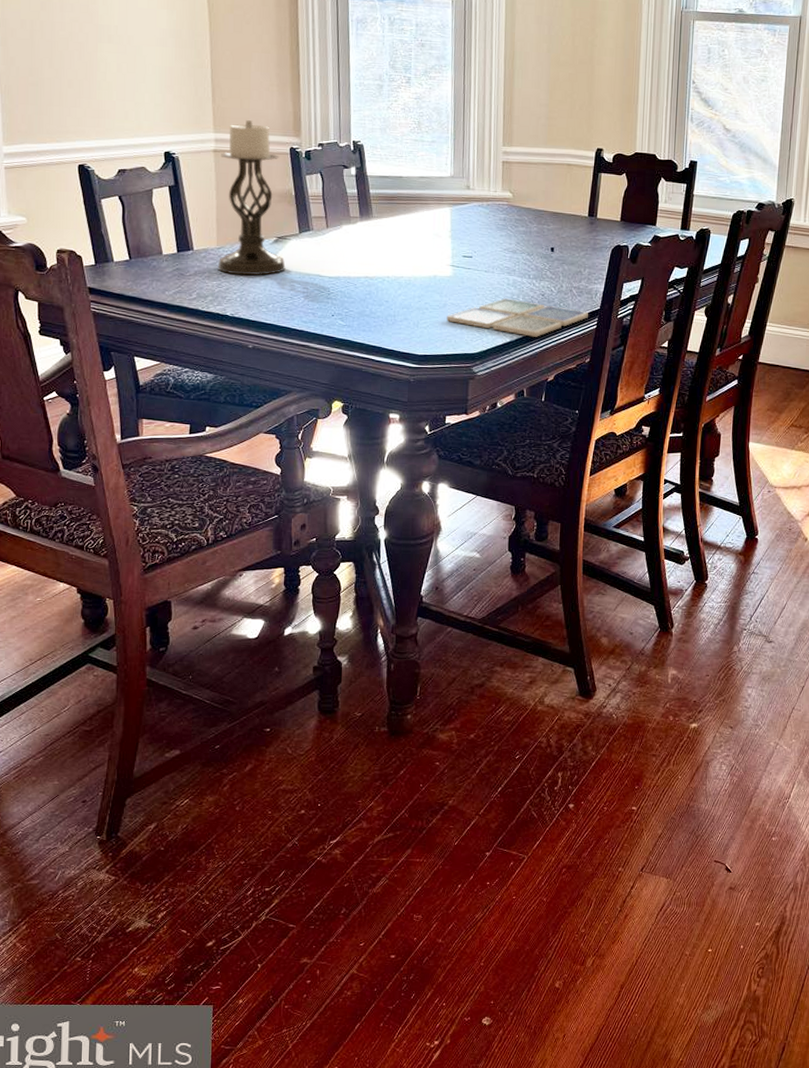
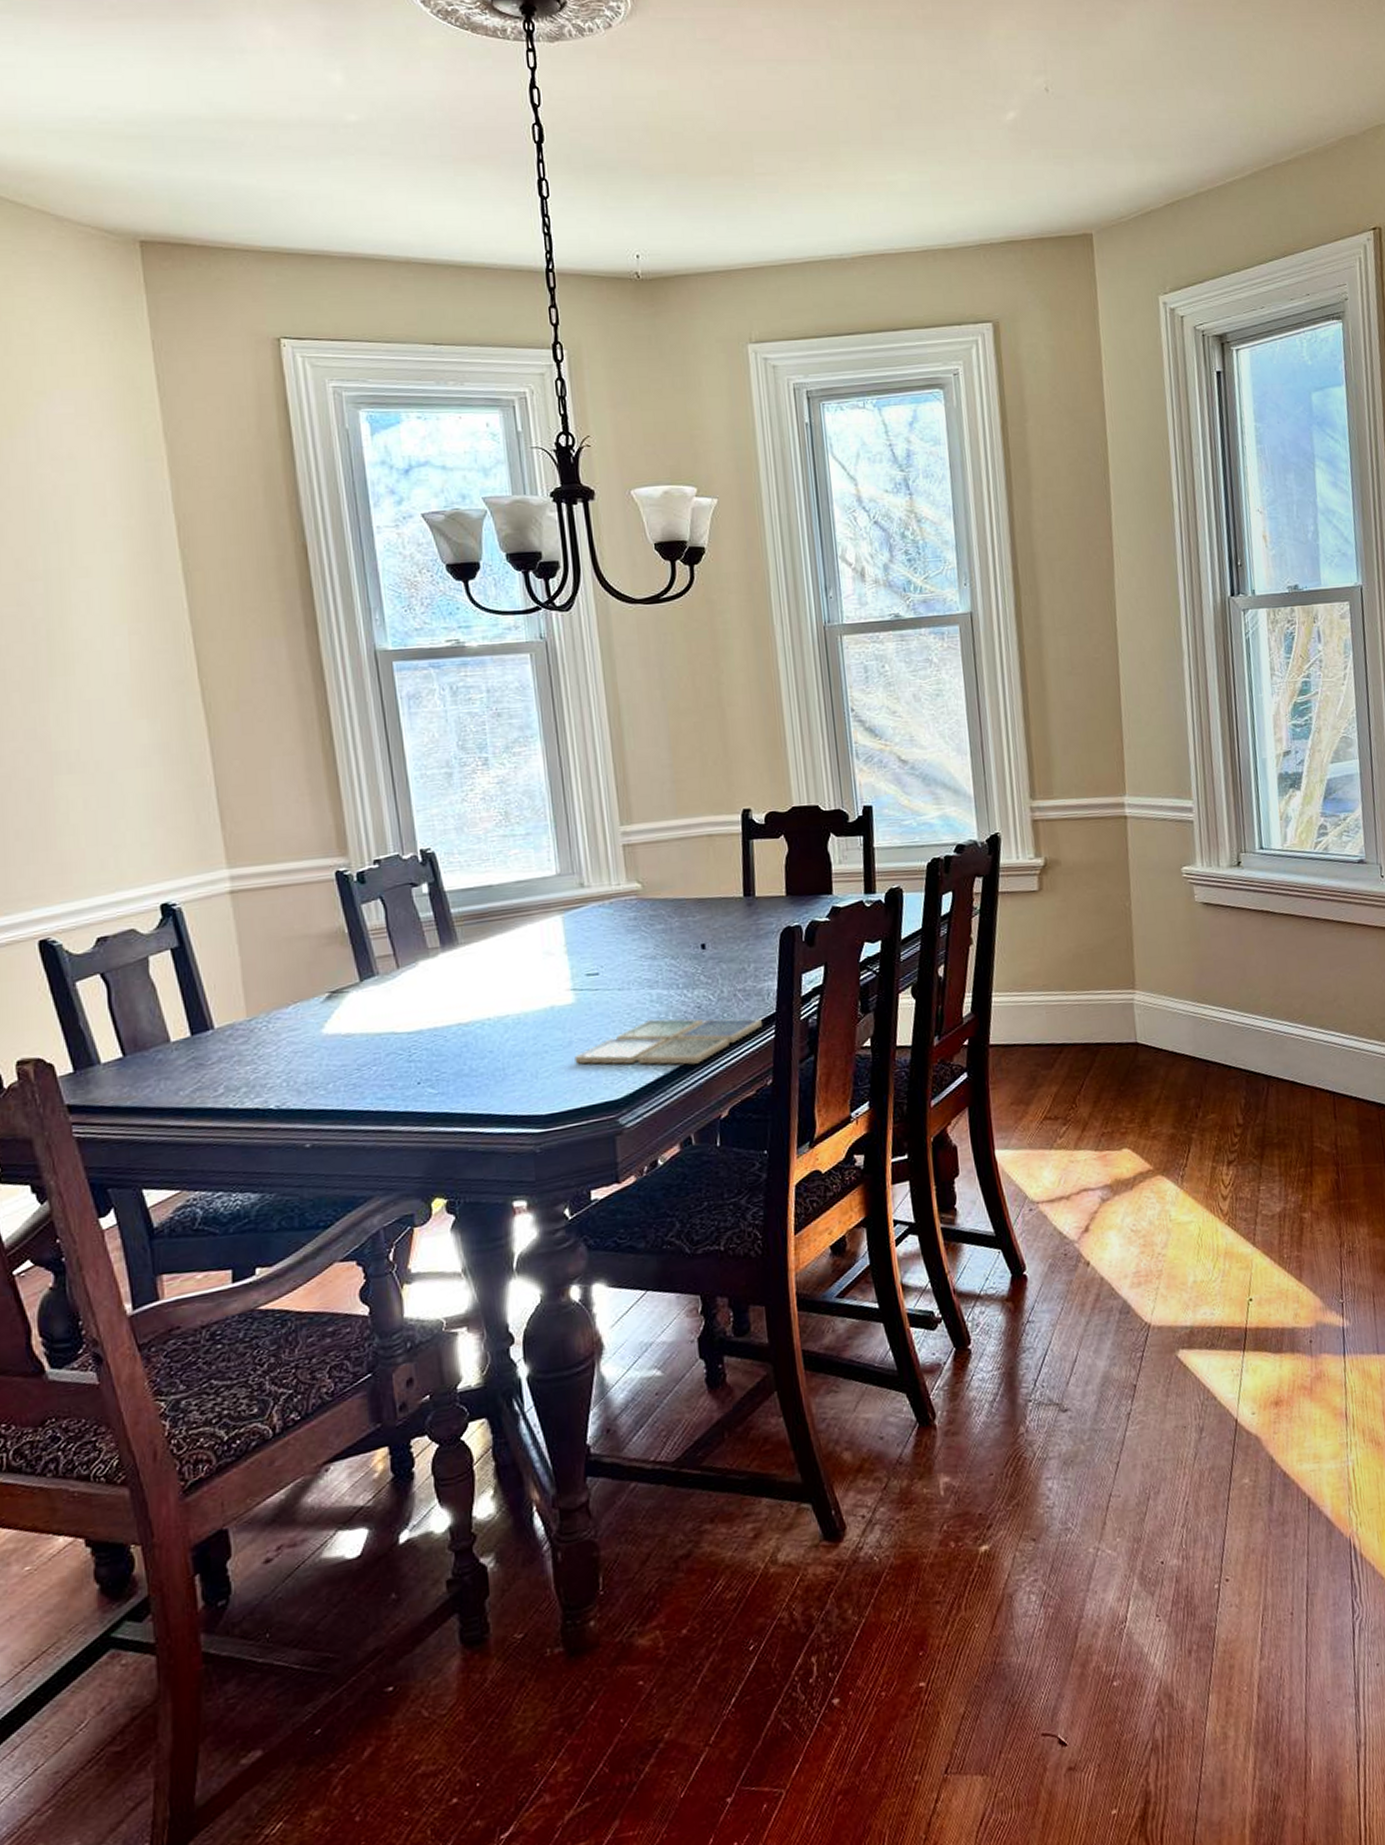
candle holder: present [217,119,286,276] -> none [240,843,347,1053]

